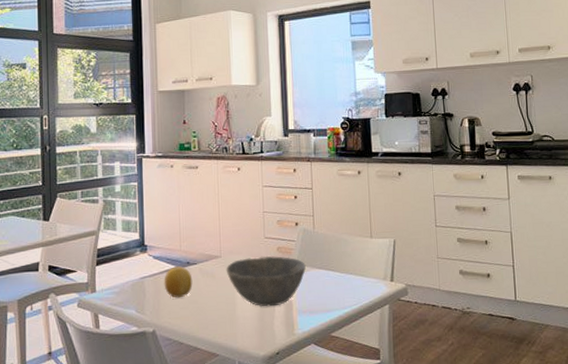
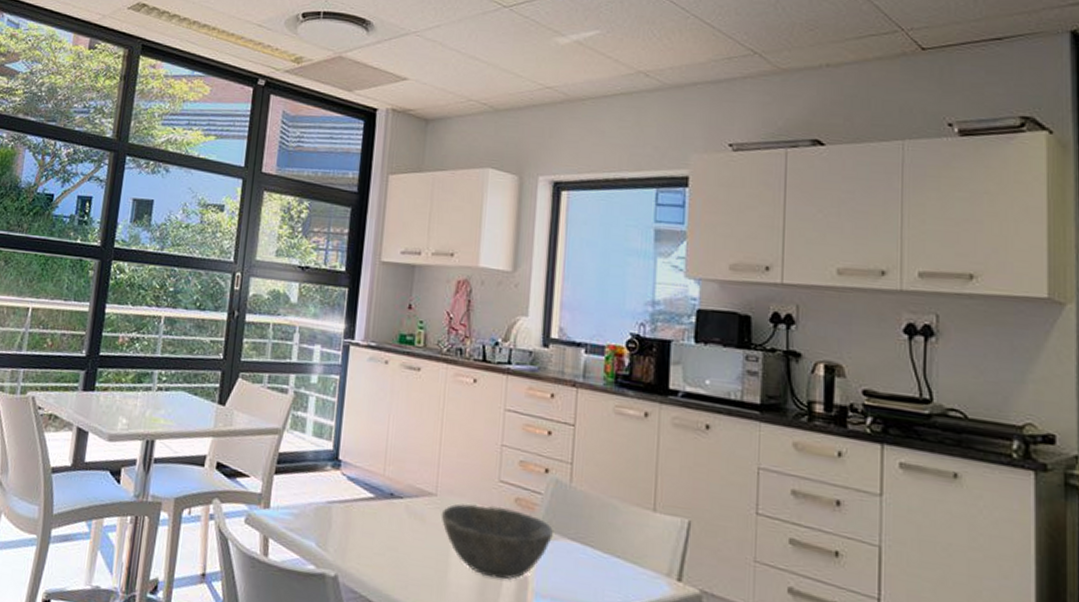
fruit: present [164,266,193,298] -> none [356,496,395,540]

